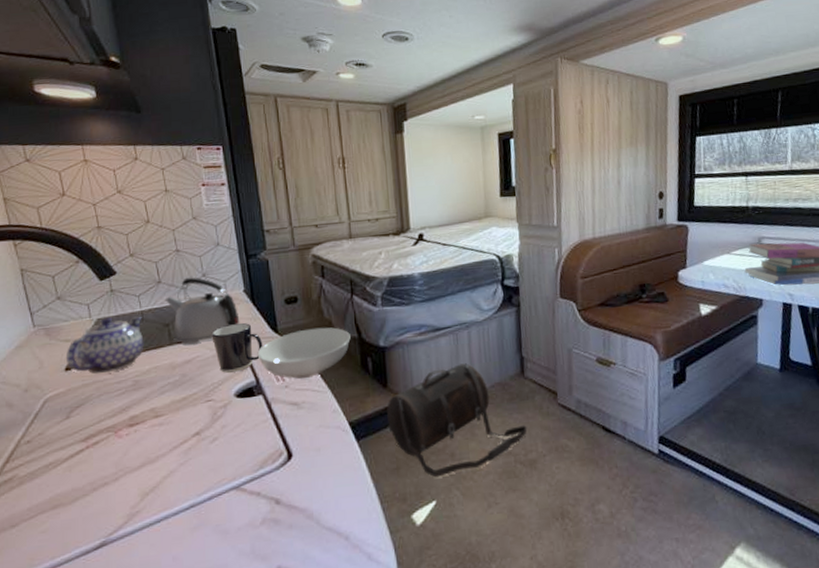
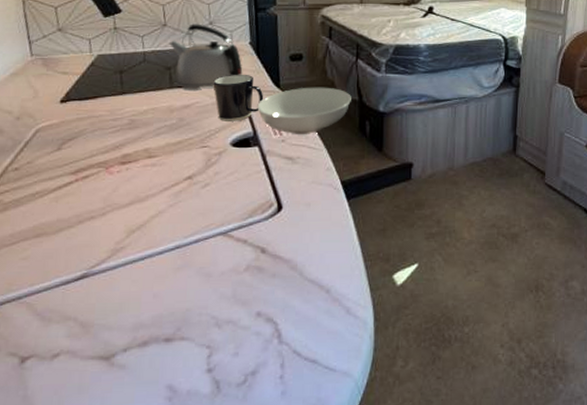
teapot: present [67,317,144,374] -> none [62,55,144,110]
duffel bag: present [387,363,528,478] -> none [378,136,513,242]

